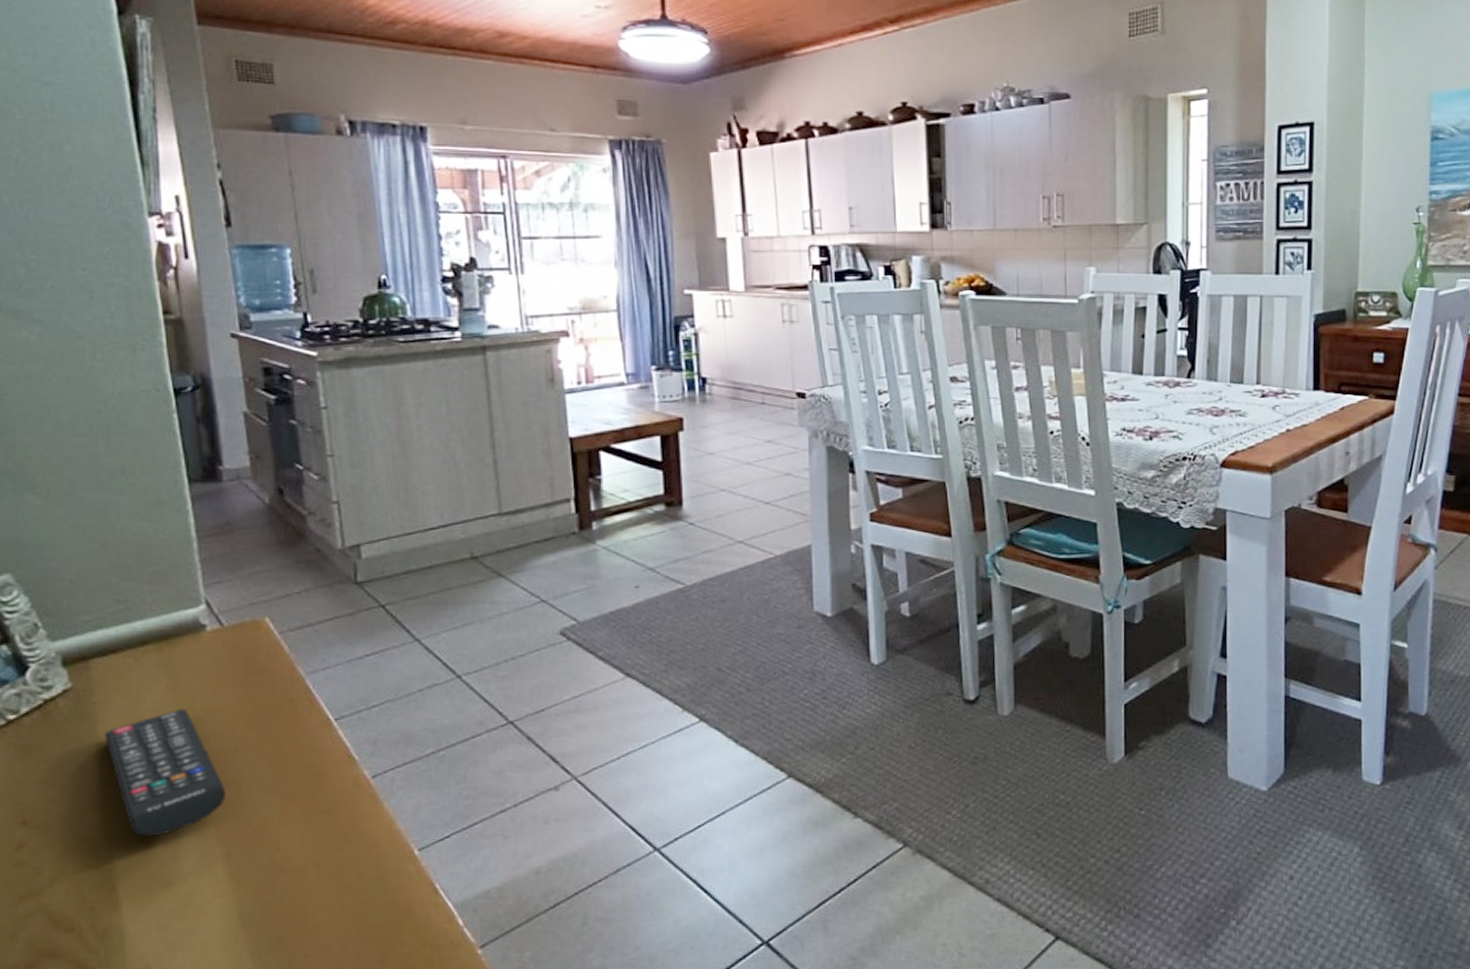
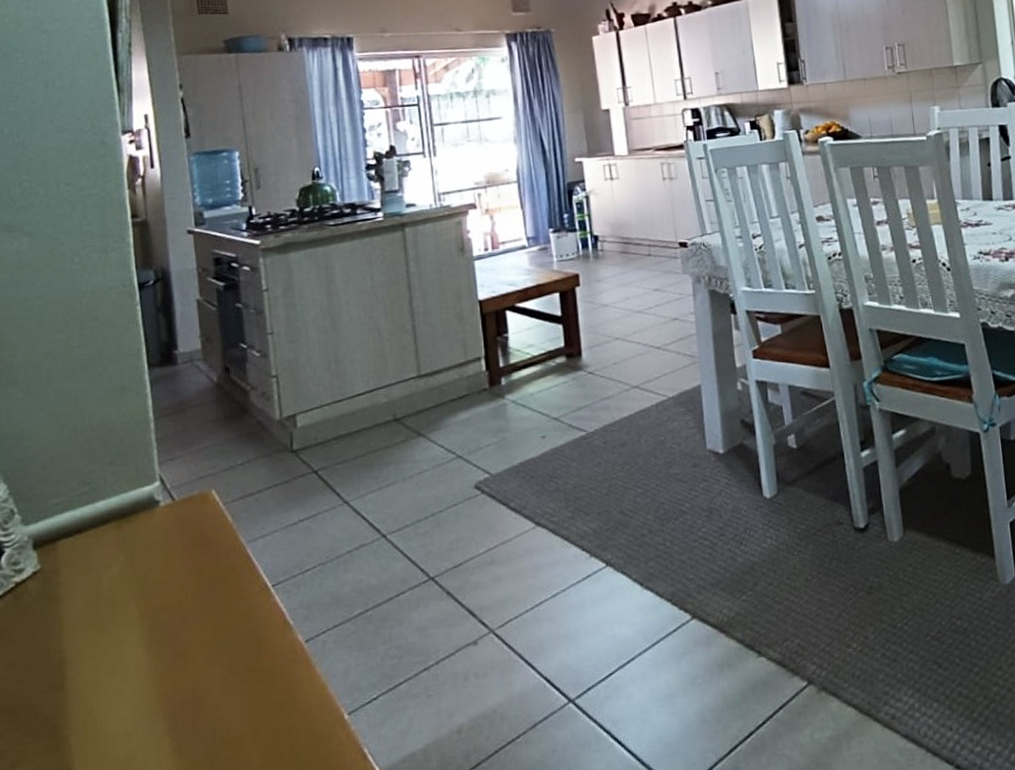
remote control: present [104,708,225,837] -> none [66,583,173,715]

